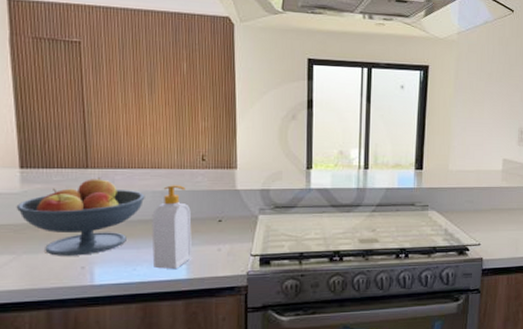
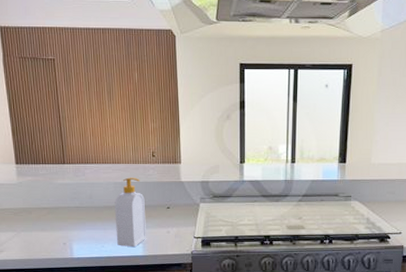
fruit bowl: present [16,177,145,256] -> none [14,171,109,234]

